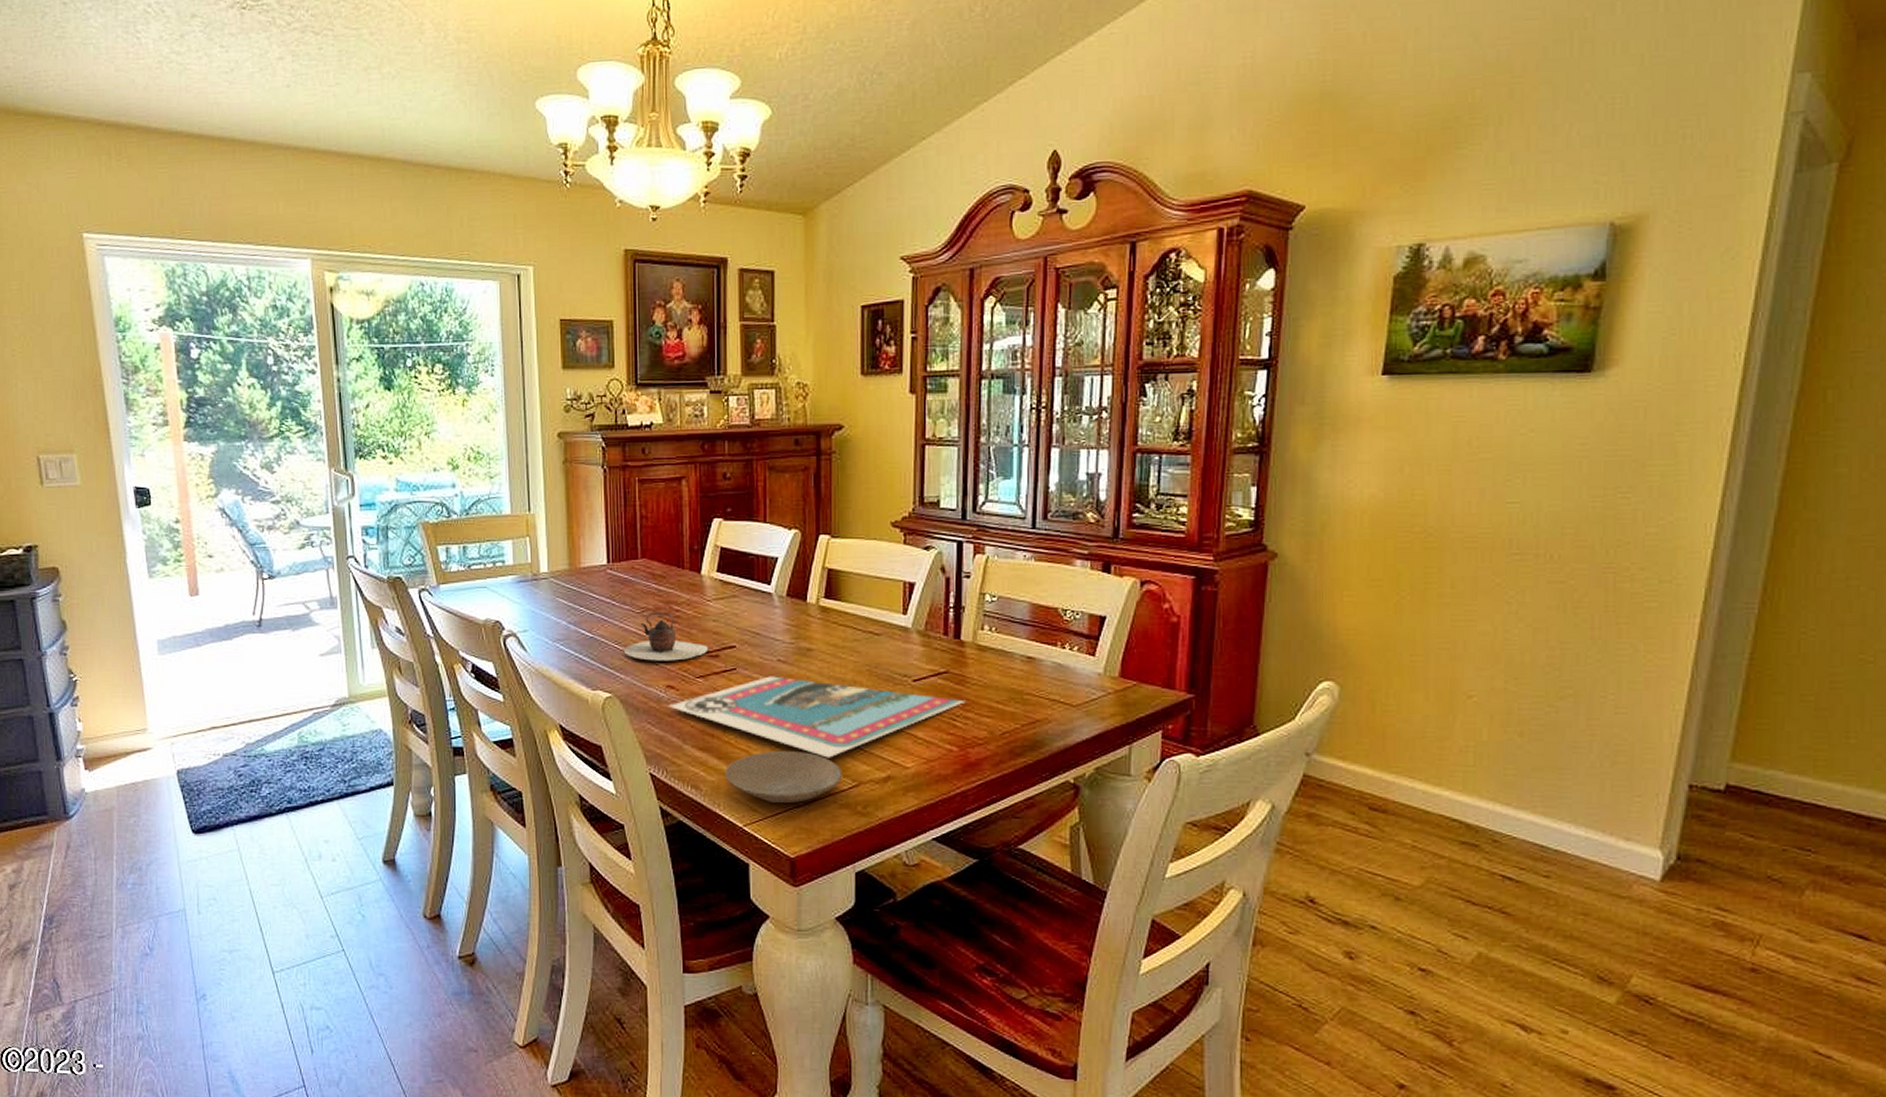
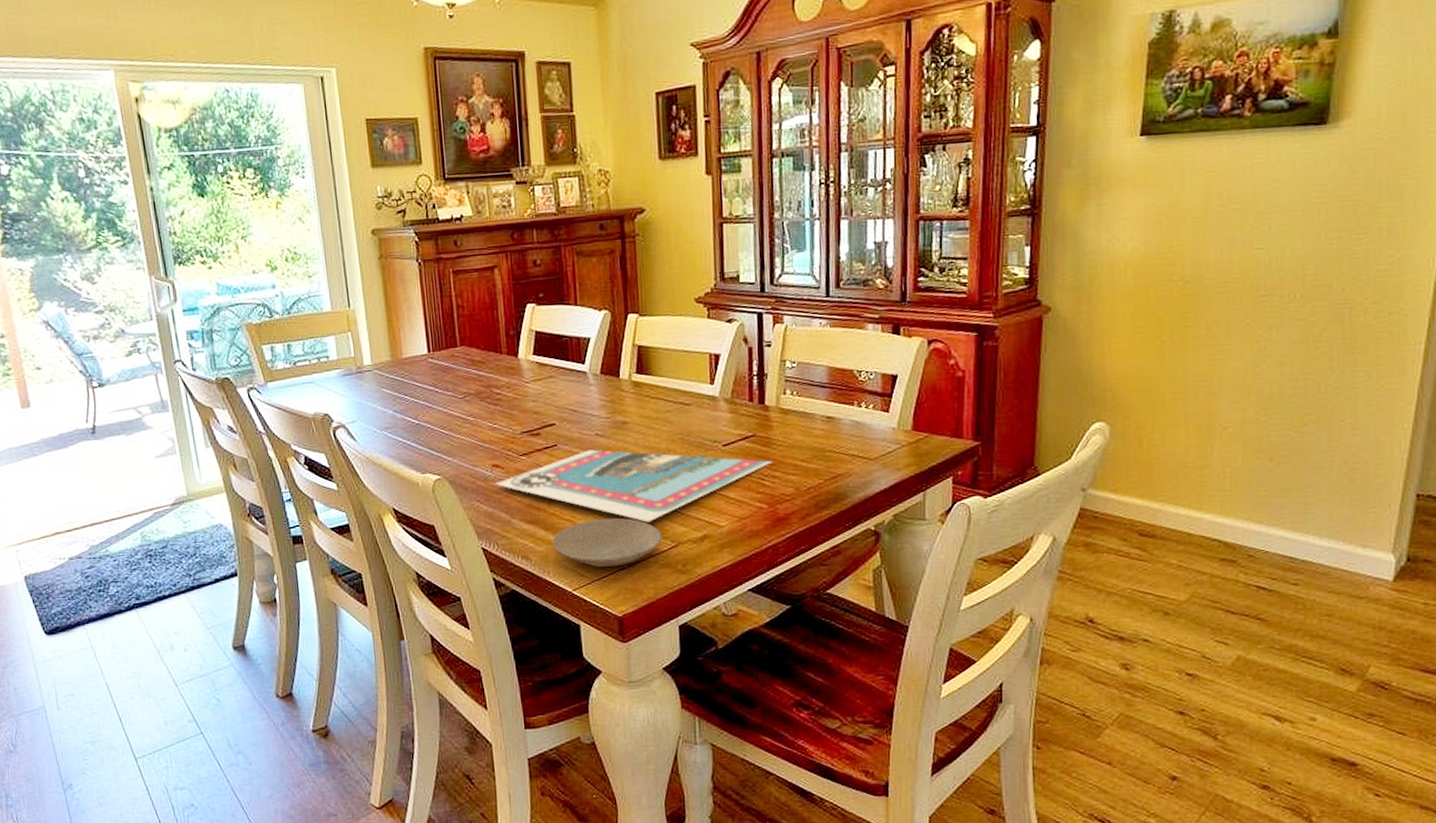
teapot: present [624,612,709,661] -> none [450,396,530,443]

